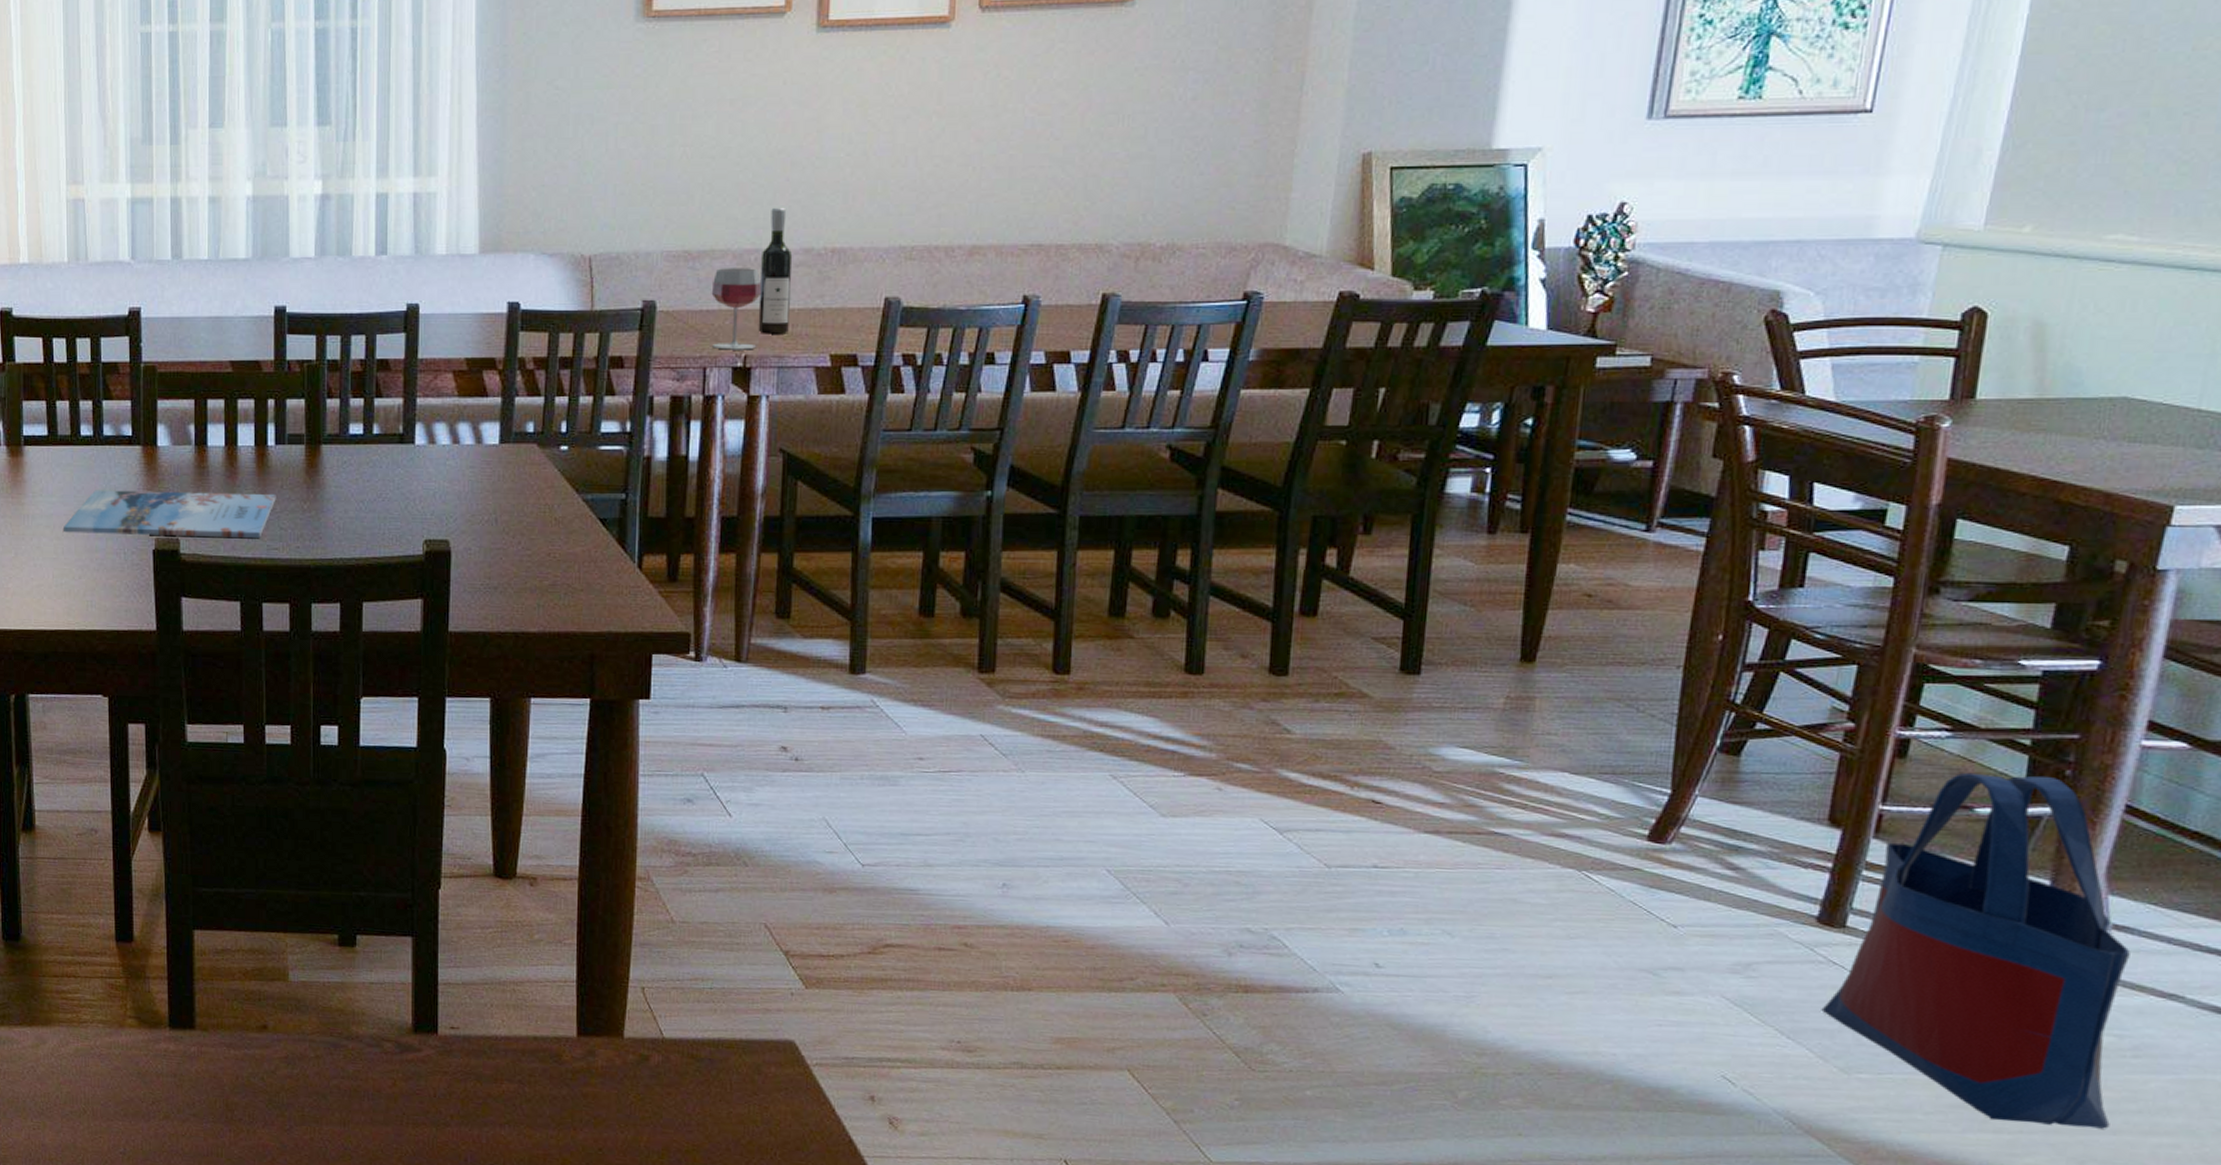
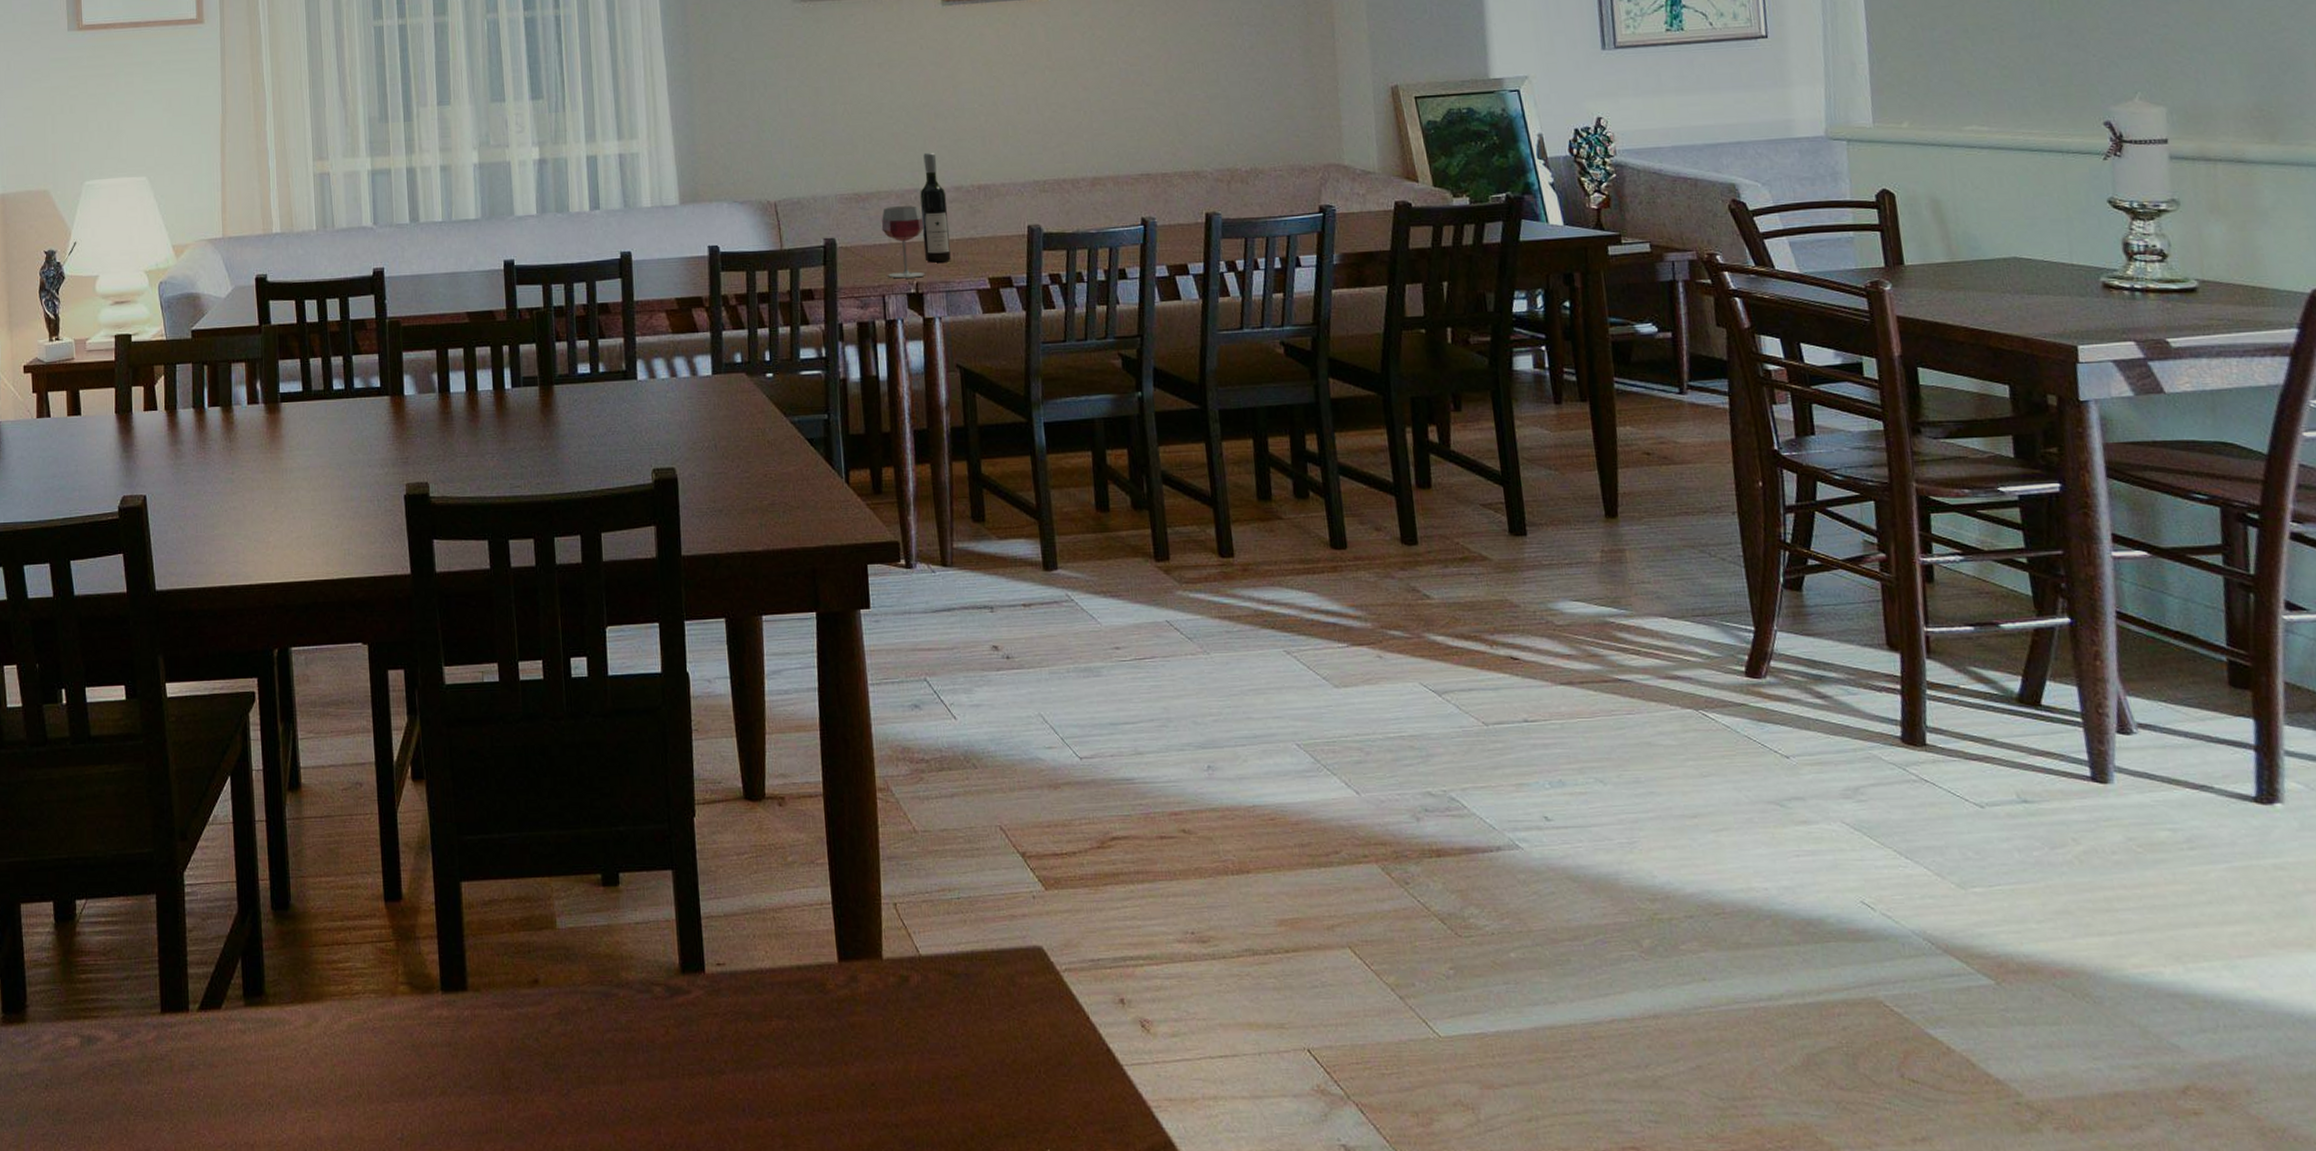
magazine: present [64,490,276,538] -> none [320,434,516,484]
tote bag: present [1821,772,2130,1129] -> none [1926,591,2190,923]

